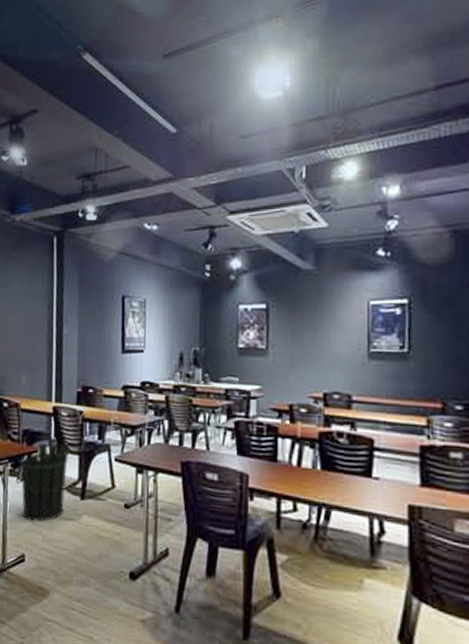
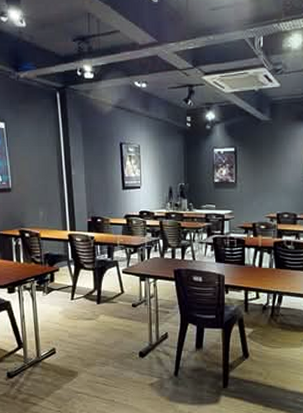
waste bin: present [20,443,72,522] -> none [45,263,87,324]

